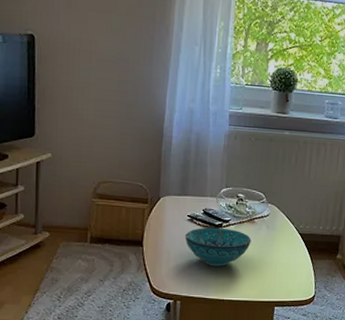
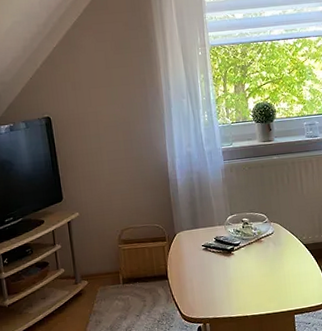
bowl: present [185,227,252,267] -> none [203,251,262,287]

